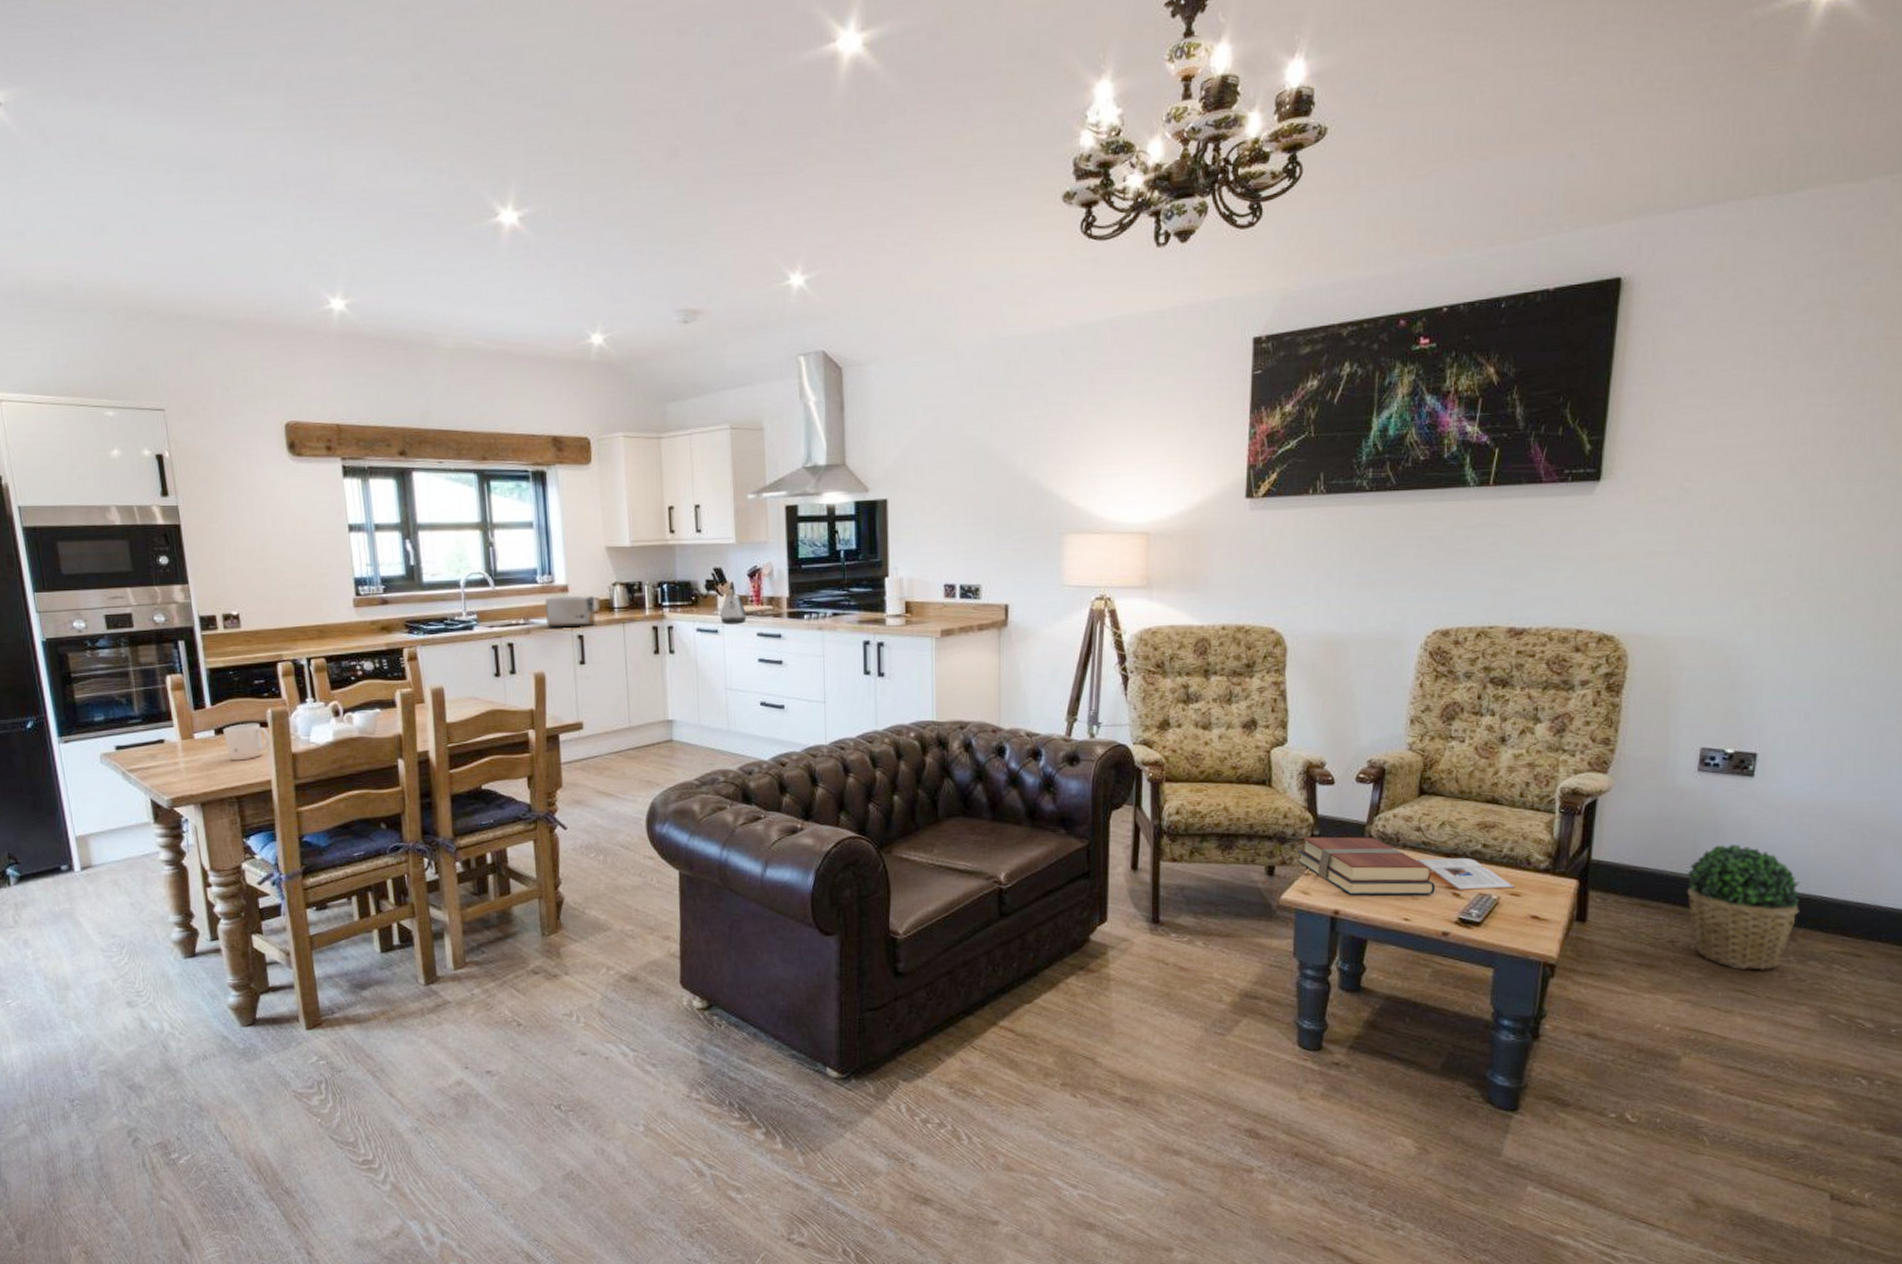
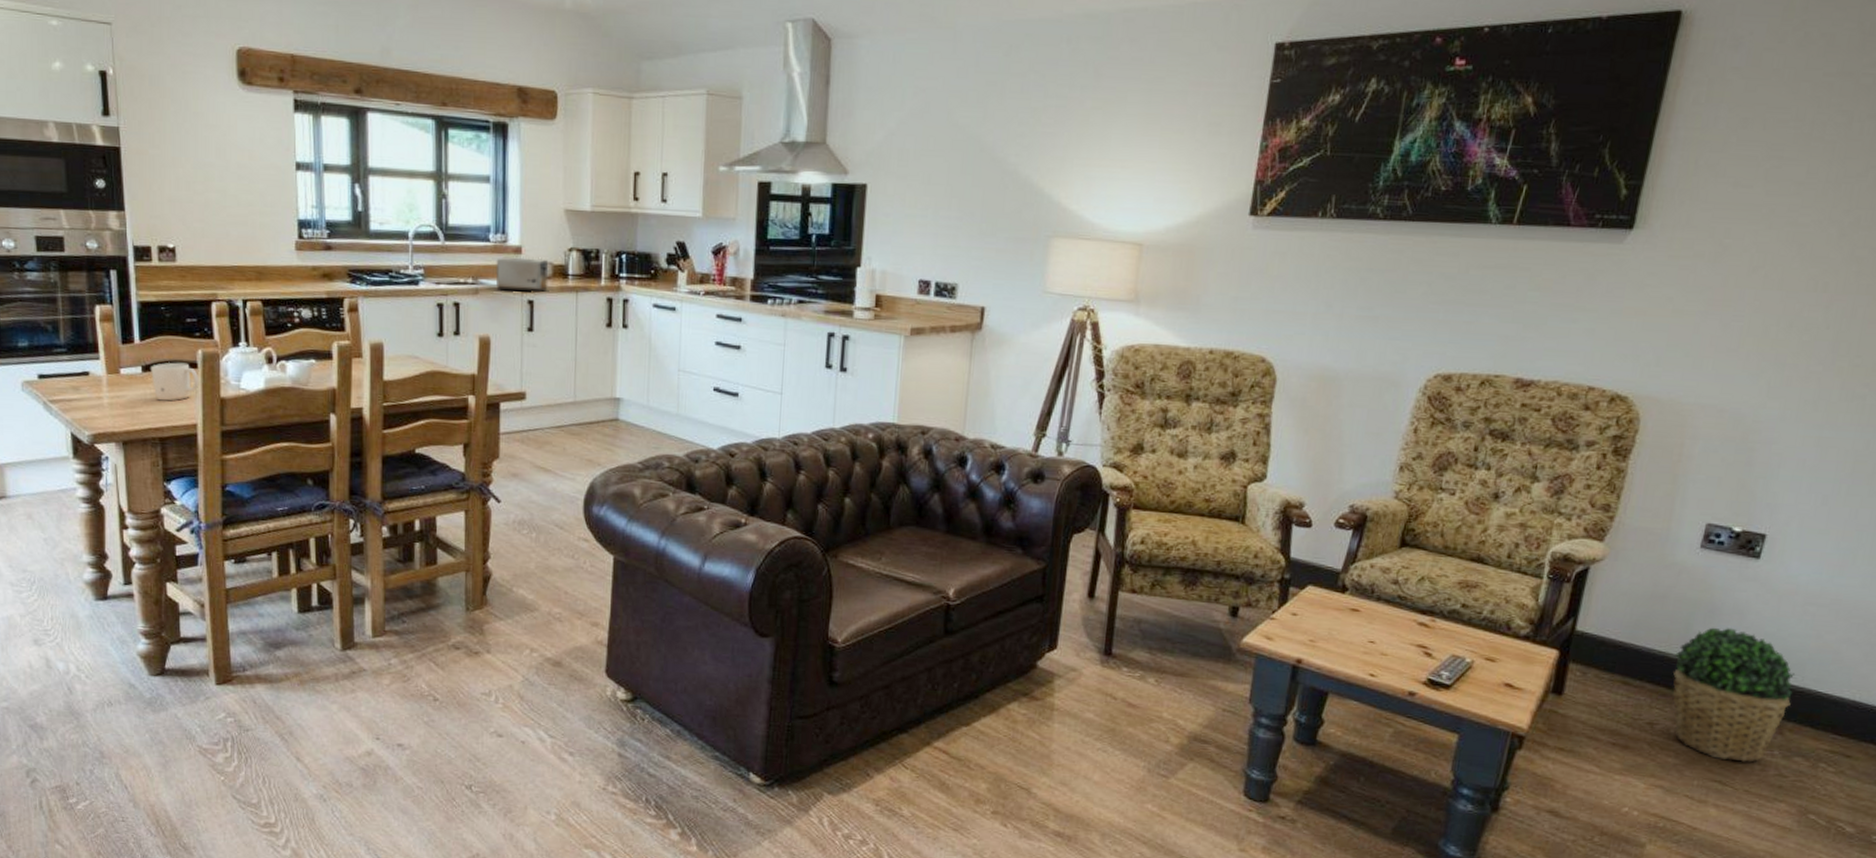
kettle: present [720,581,747,625] -> none [679,257,707,304]
books: present [1297,836,1435,896] -> none [1263,579,1407,652]
magazine: present [1415,857,1515,890] -> none [1388,614,1491,654]

